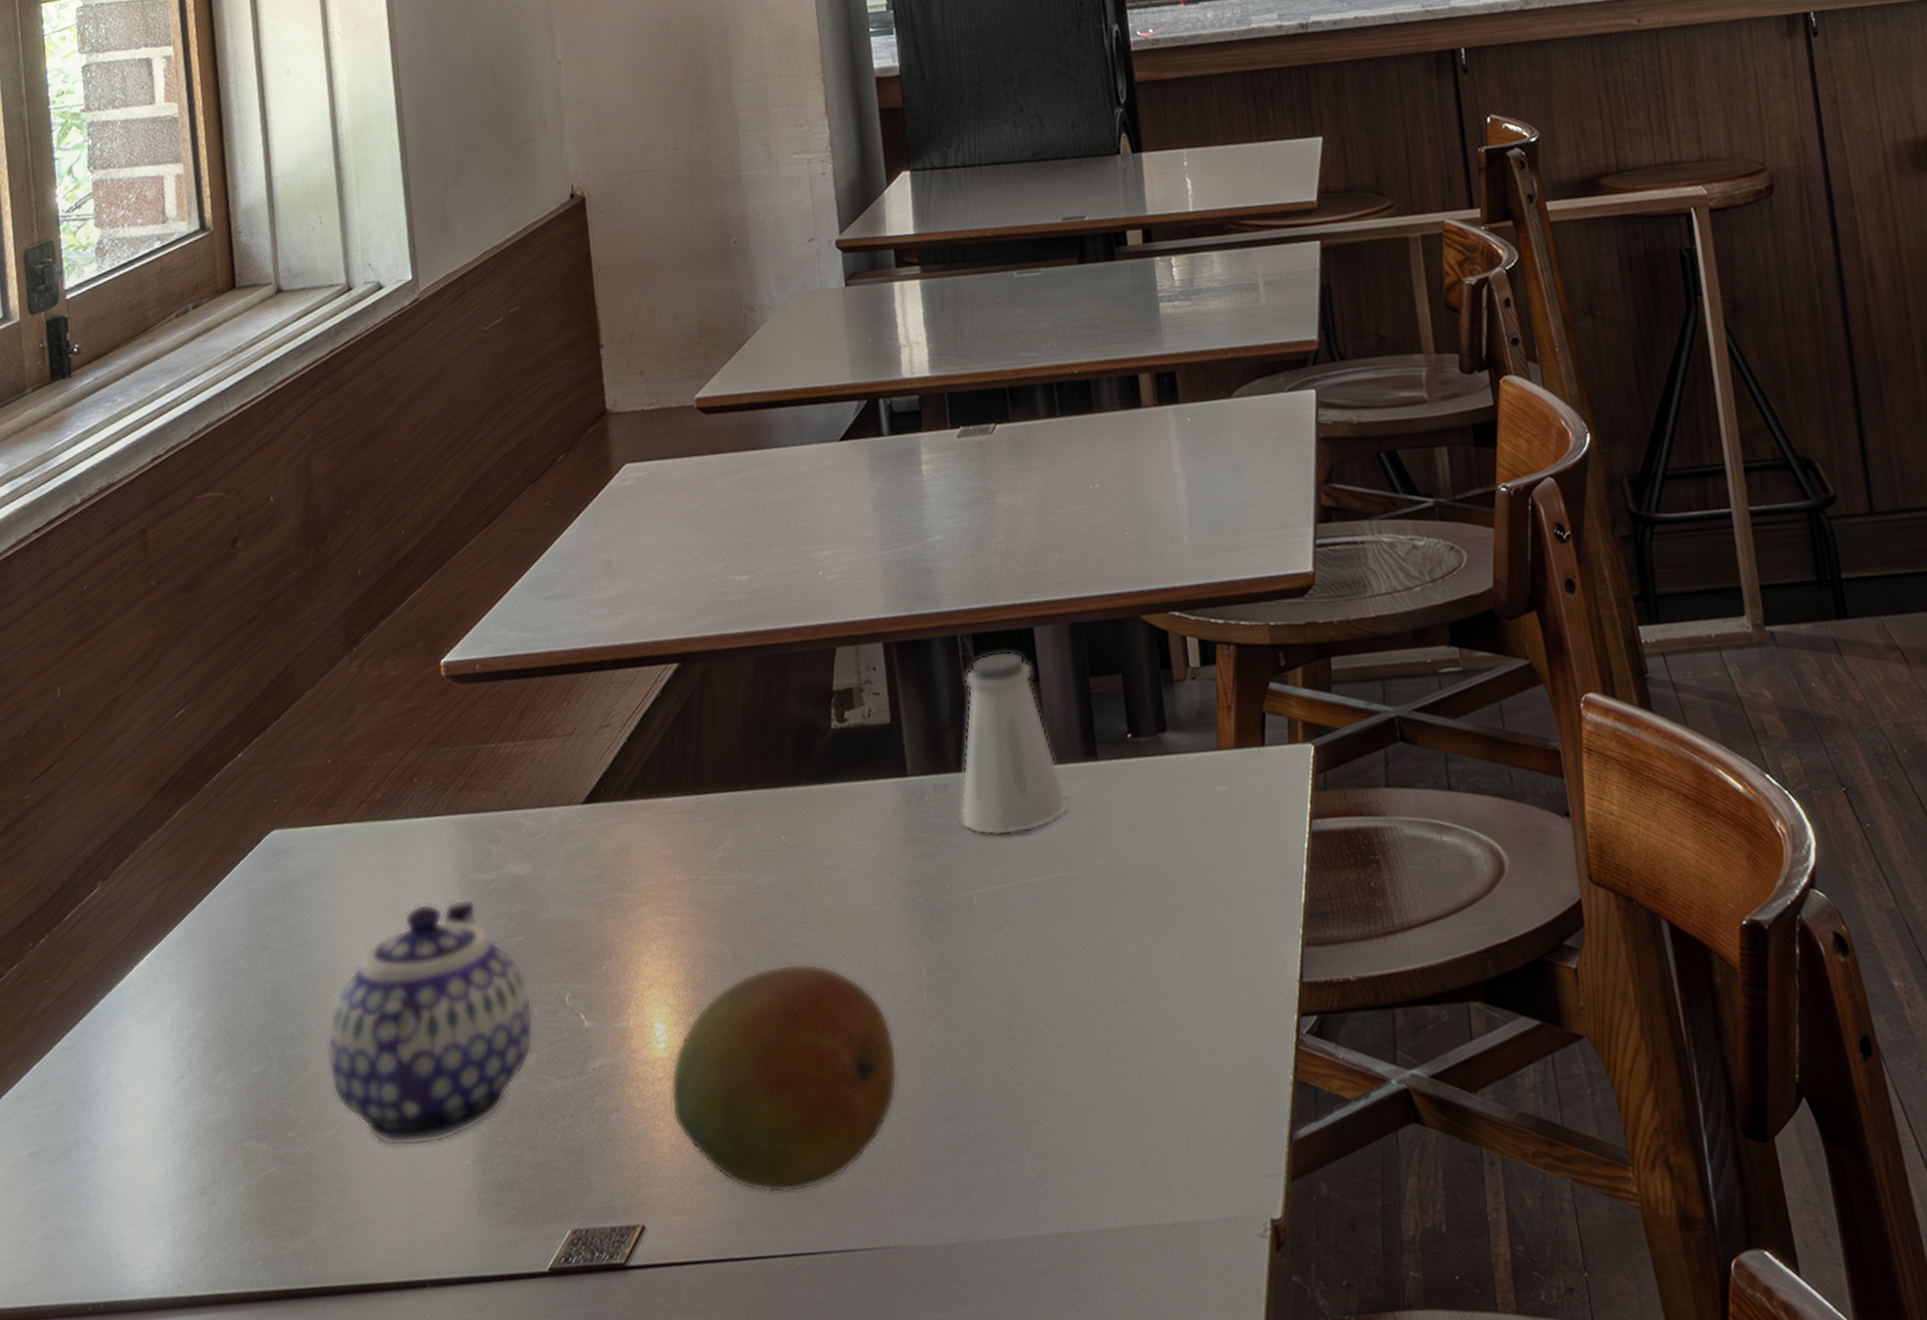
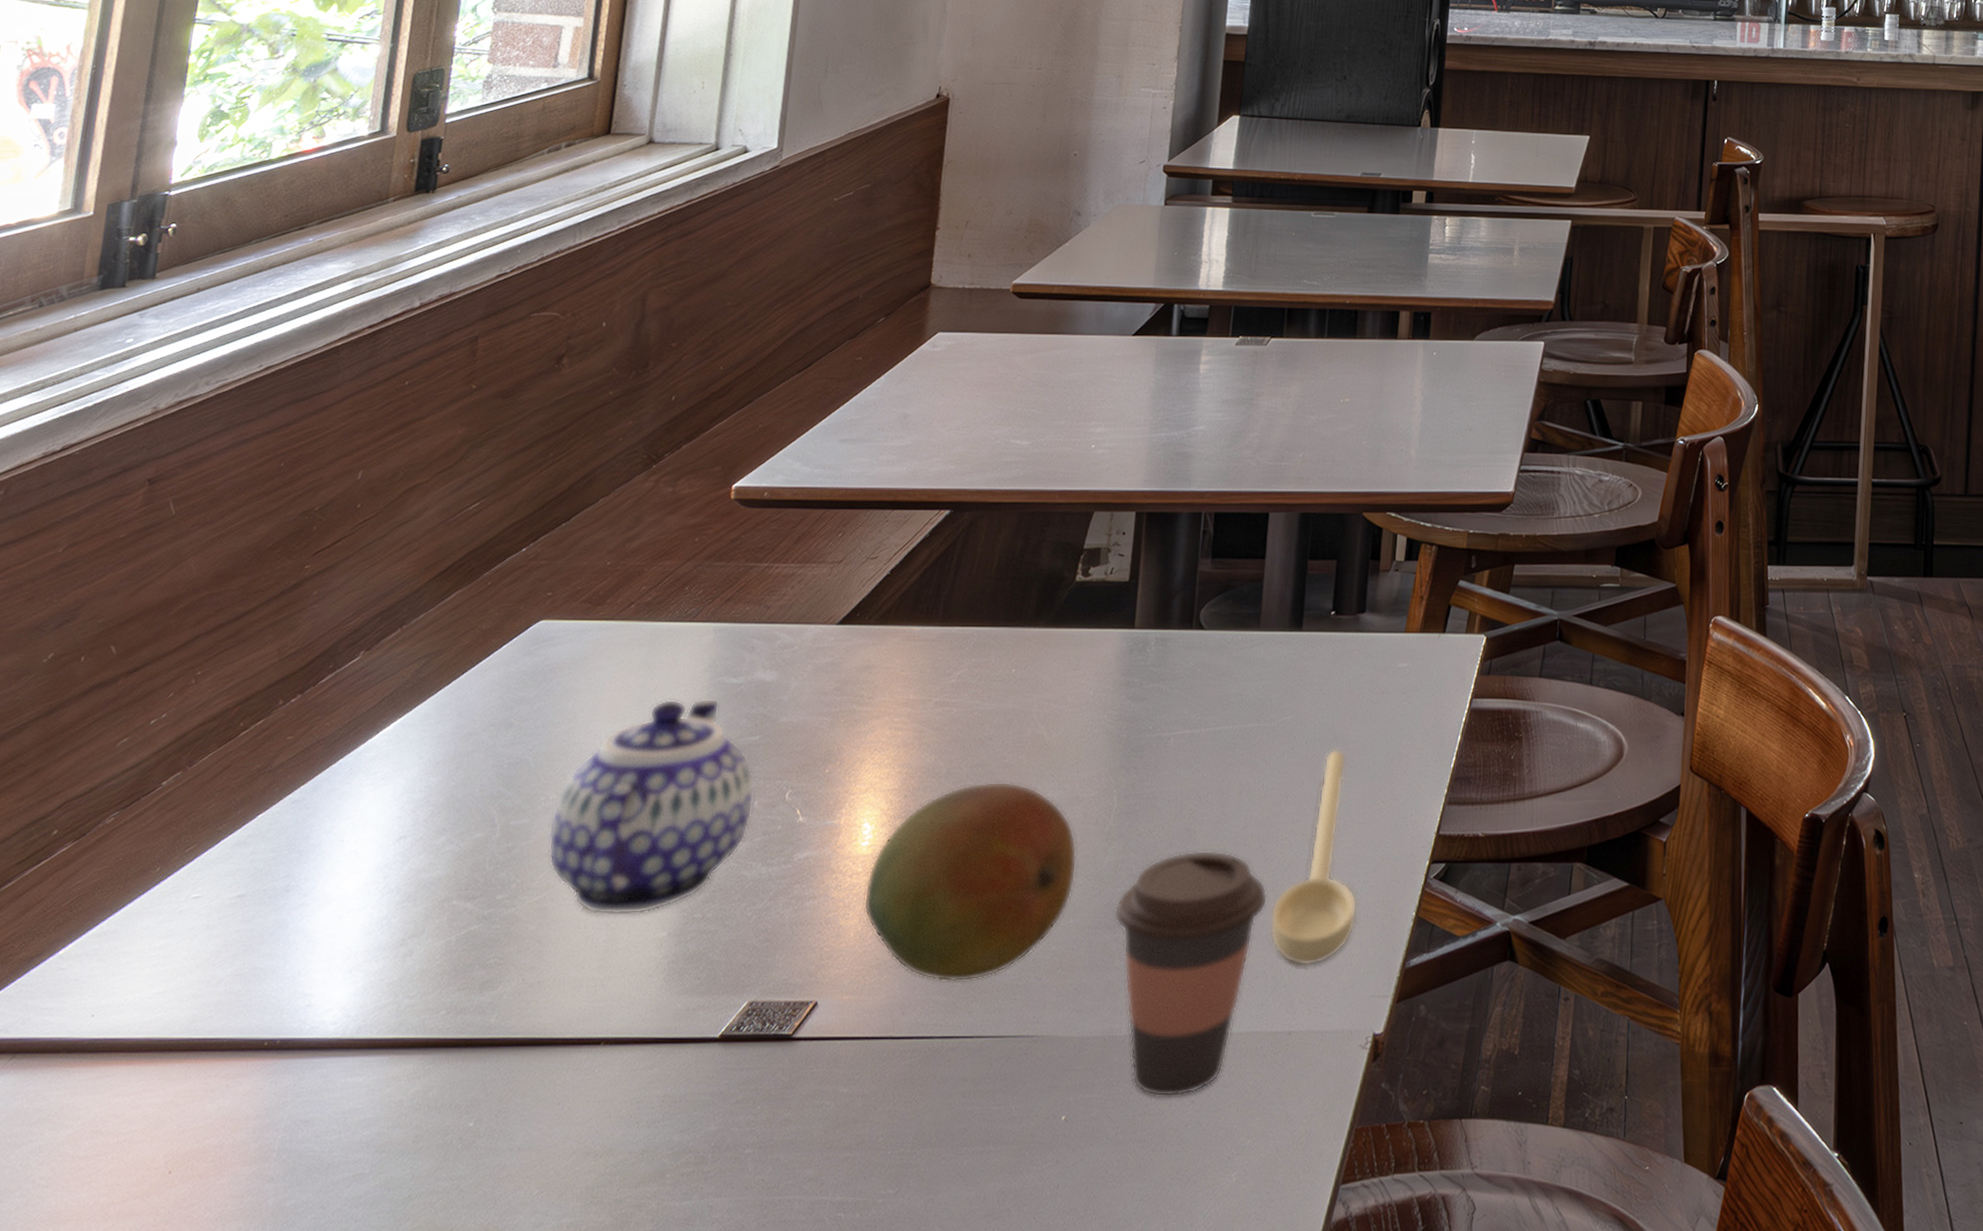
coffee cup: none [948,1021,1120,1308] -> present [1114,850,1268,1097]
saltshaker: present [960,651,1069,836] -> none [1173,530,1270,688]
spoon: none [1124,892,1226,1147] -> present [1269,748,1358,966]

